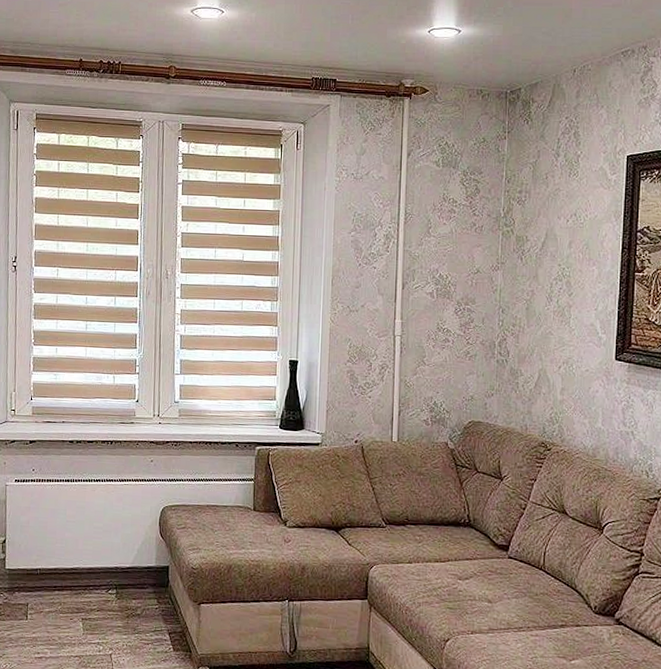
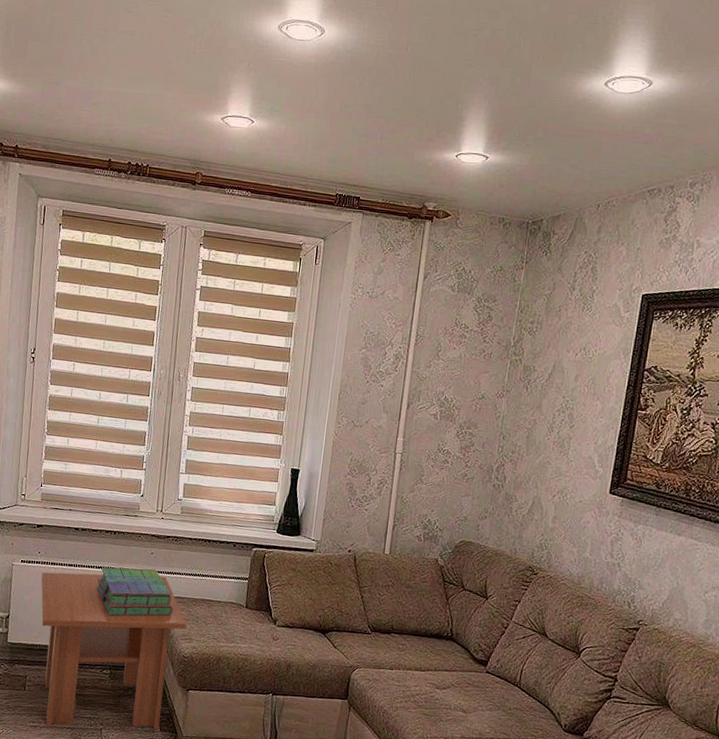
coffee table: none [37,484,193,657] -> present [41,572,186,731]
stack of books: none [96,477,178,531] -> present [96,567,173,616]

